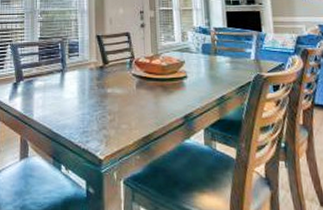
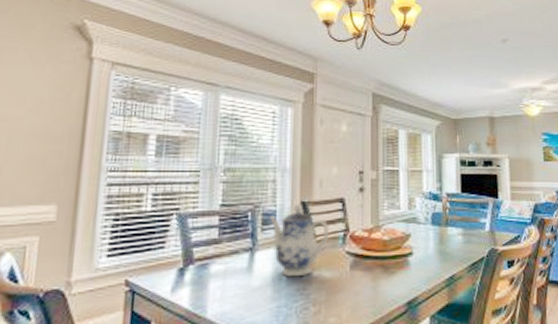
teapot: none [74,37,119,93] -> present [270,203,330,277]

